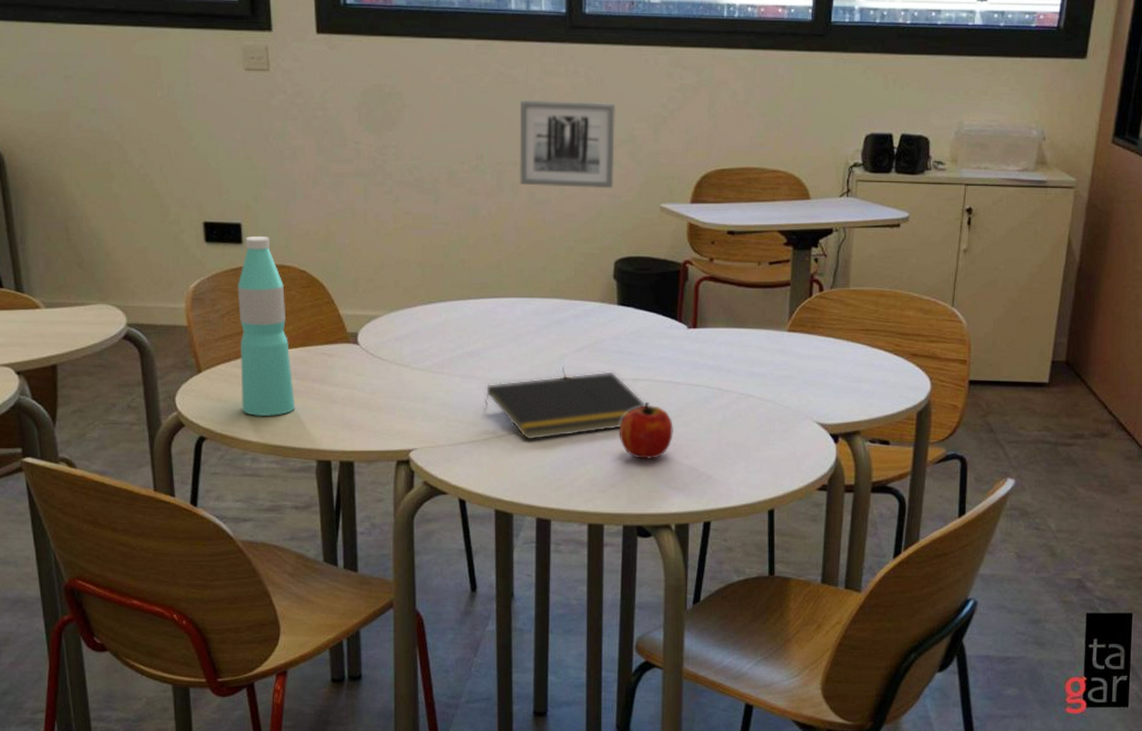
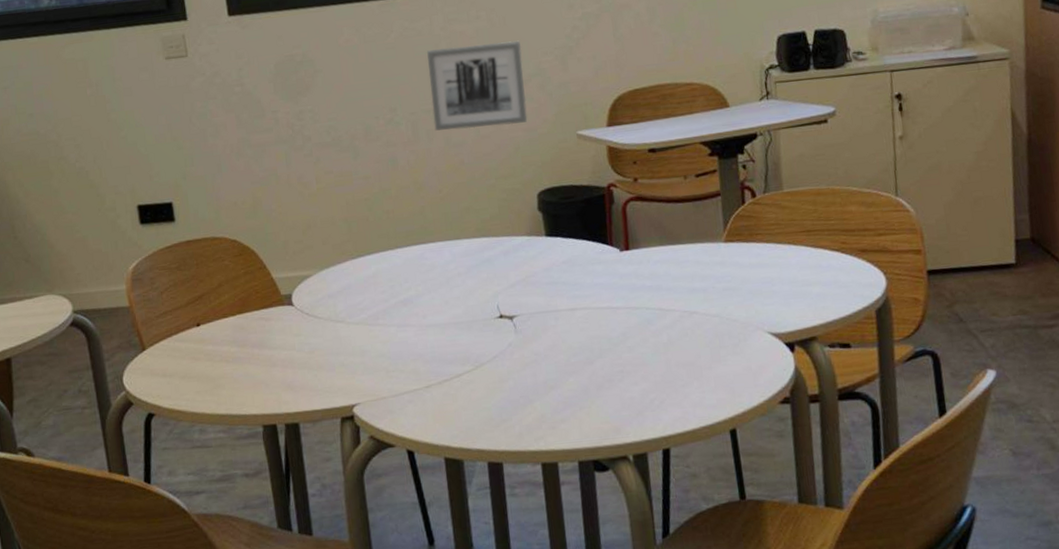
water bottle: present [238,236,296,417] -> none [173,212,238,388]
notepad: present [484,370,646,441] -> none [421,303,587,384]
fruit: present [617,401,673,459] -> none [560,330,619,390]

